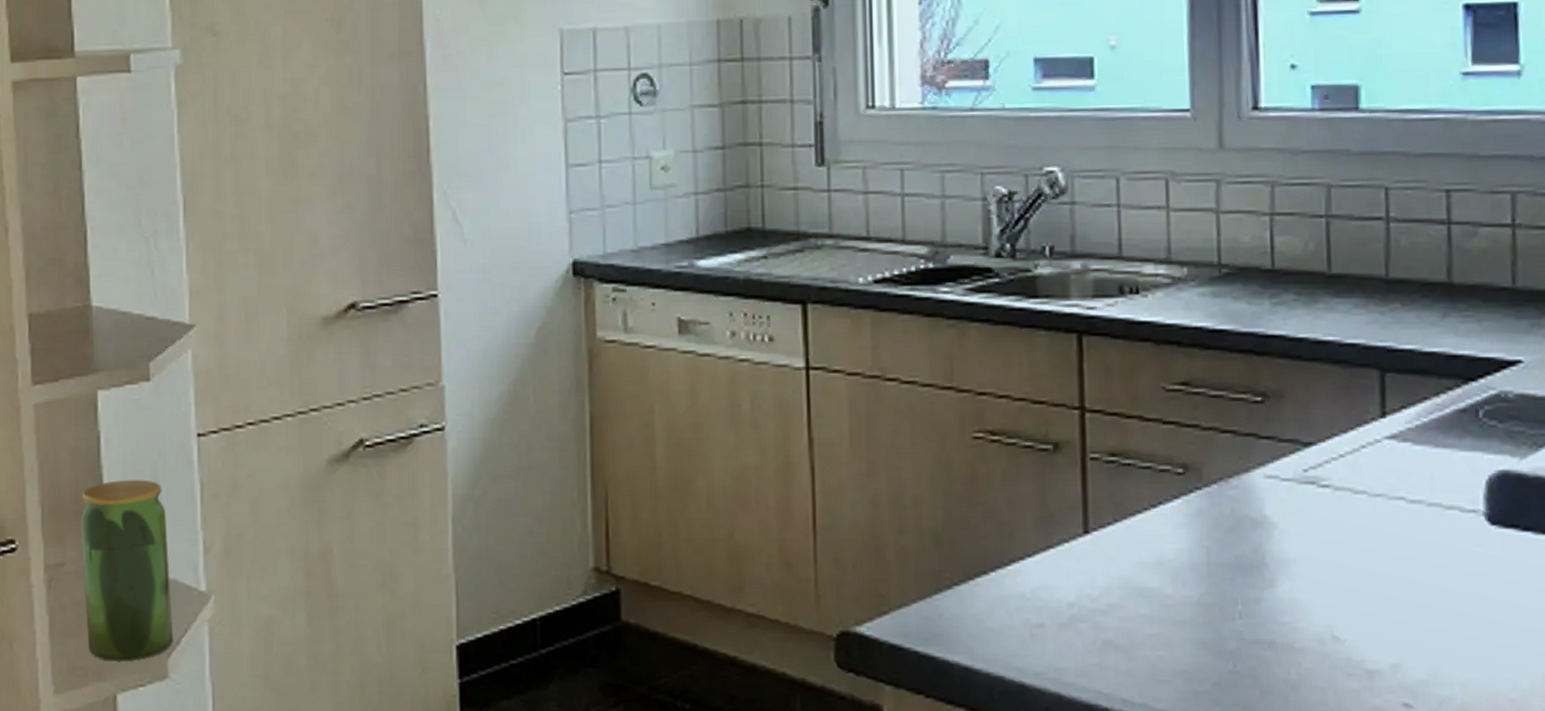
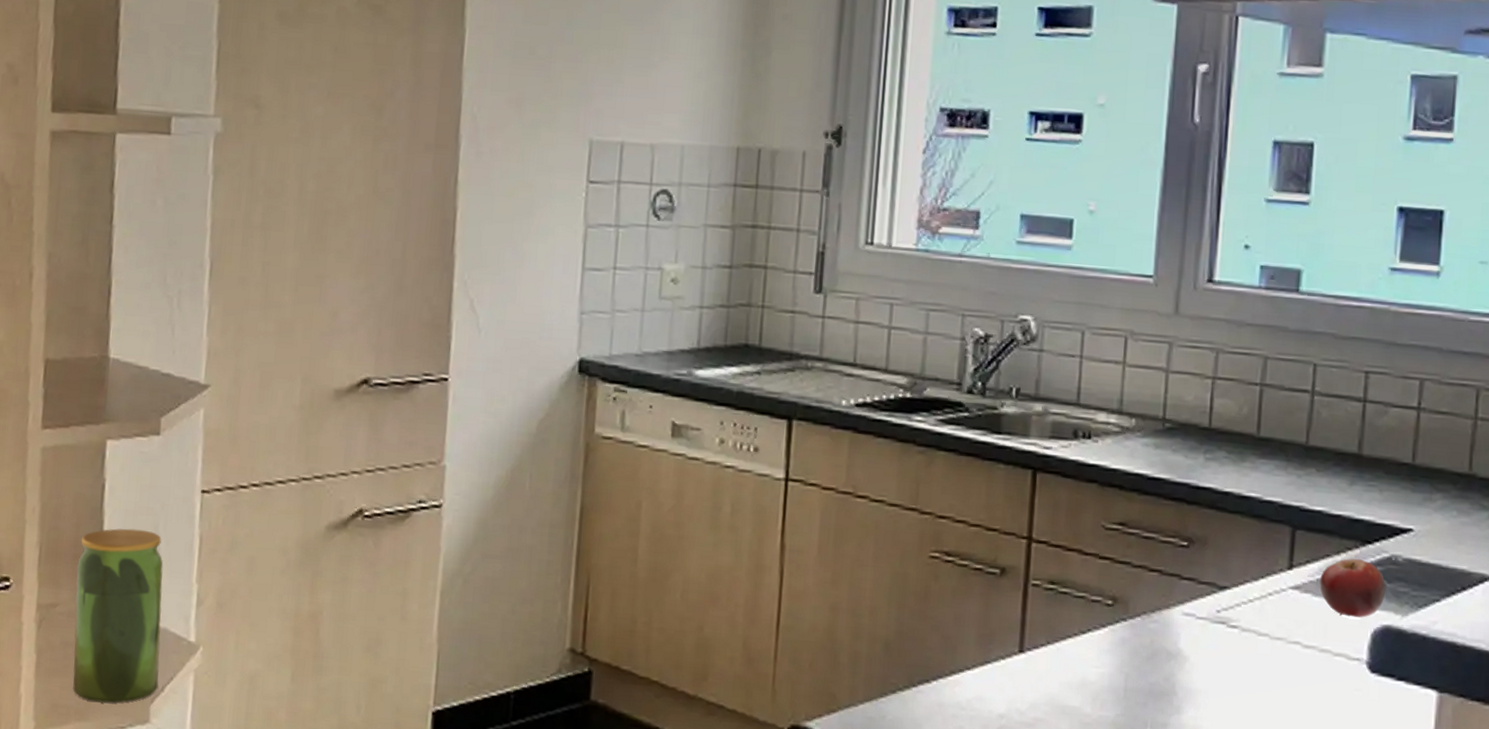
fruit: none [1419,399,1498,464] -> present [1319,558,1386,618]

